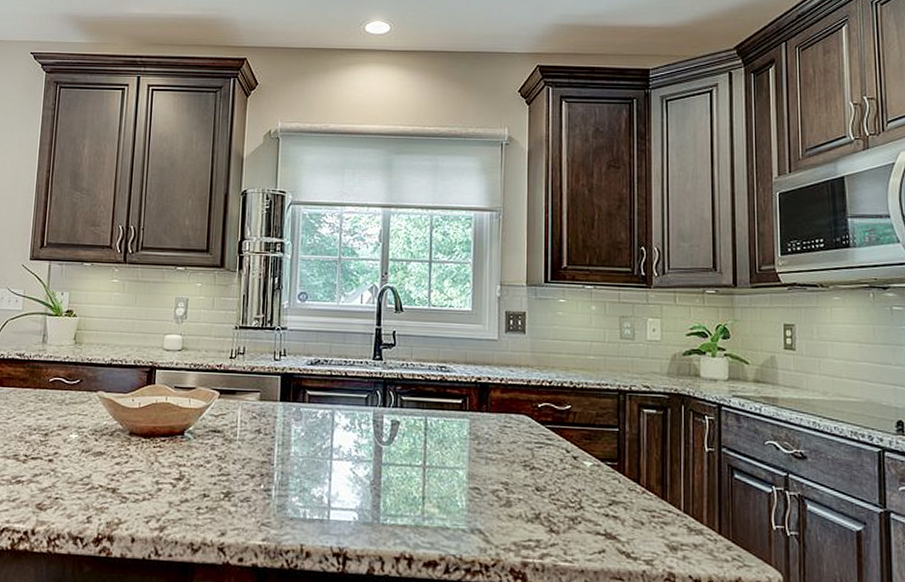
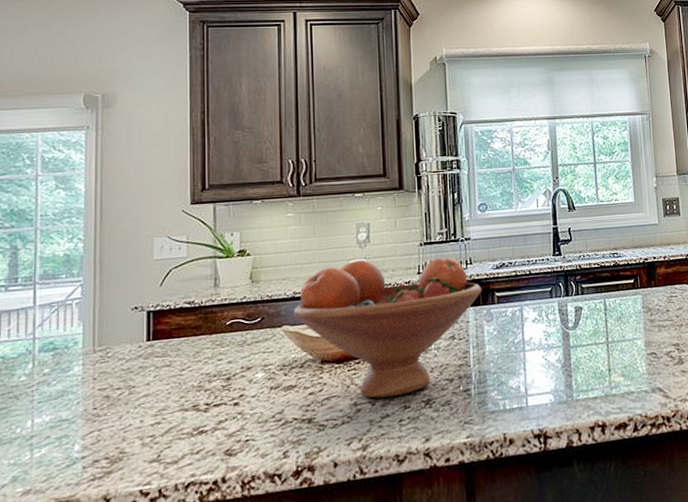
fruit bowl: none [109,335,294,483] -> present [293,258,482,399]

